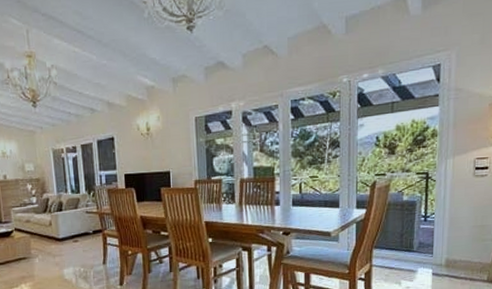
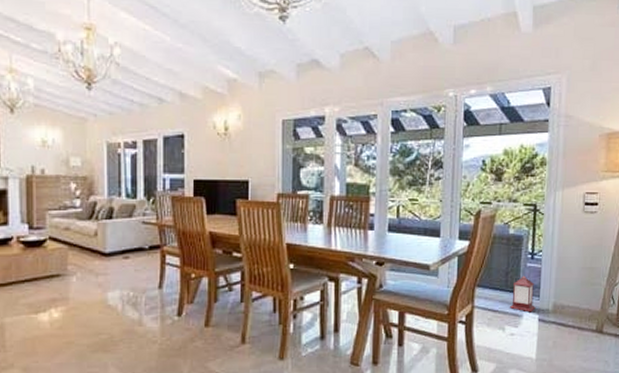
lantern: none [404,234,429,268] -> present [509,274,536,313]

